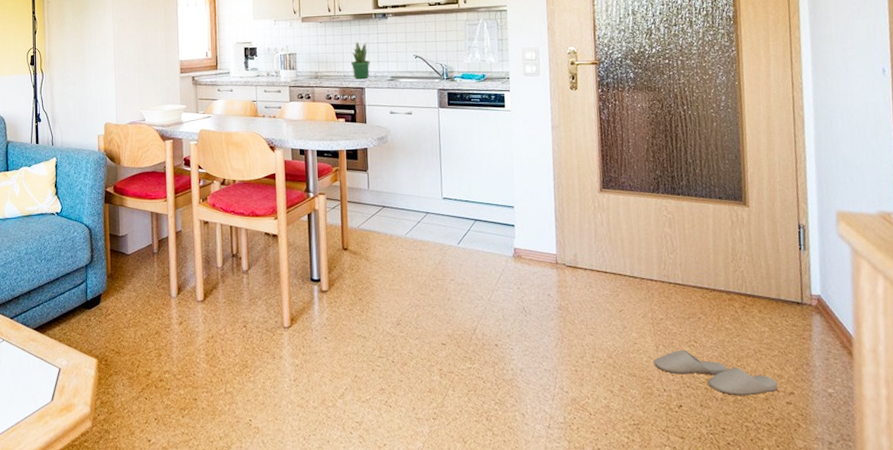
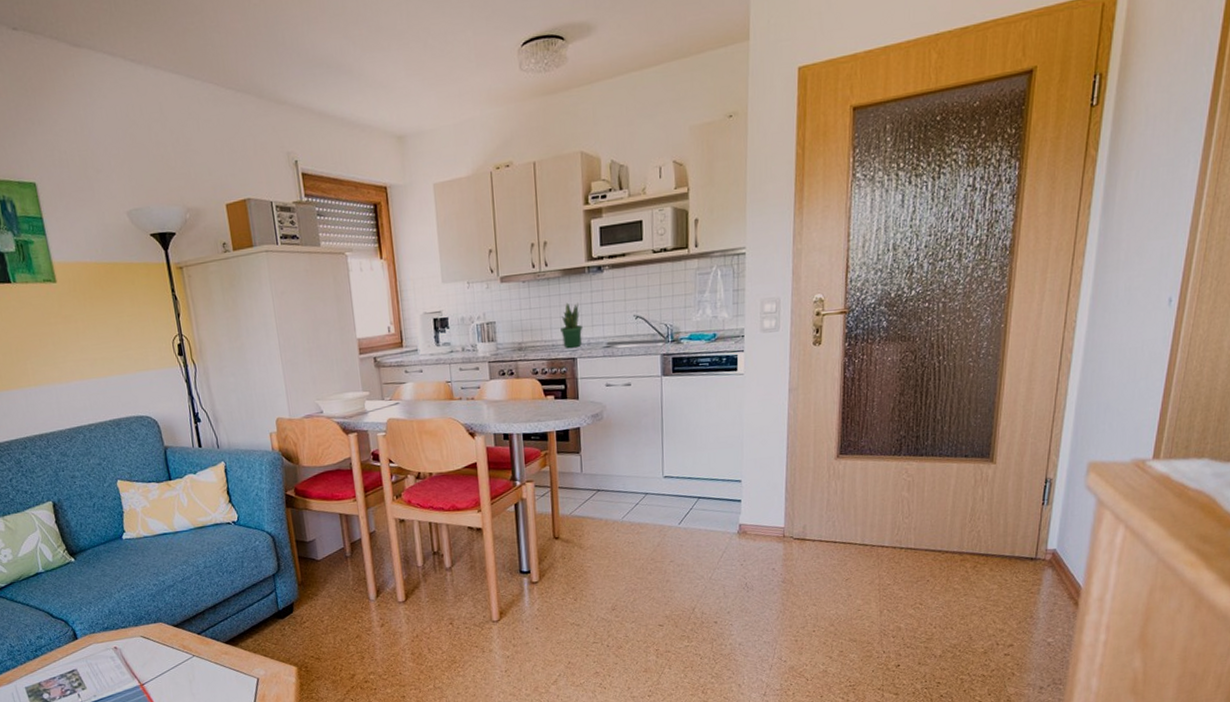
slippers: present [653,350,778,395] -> none [876,612,999,652]

